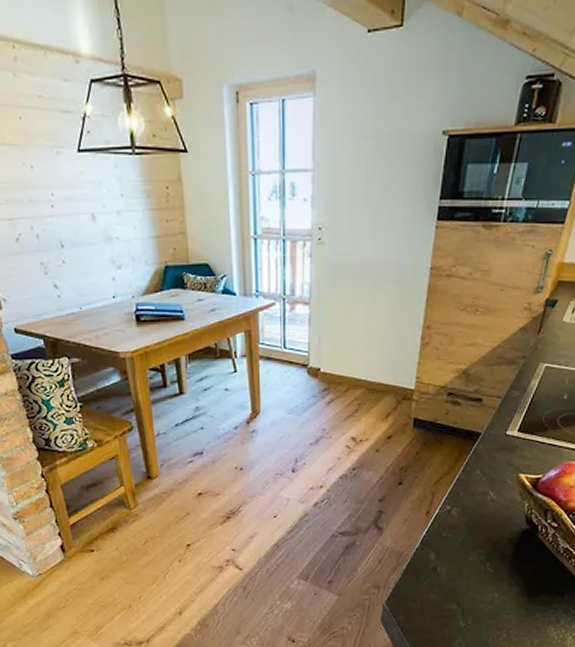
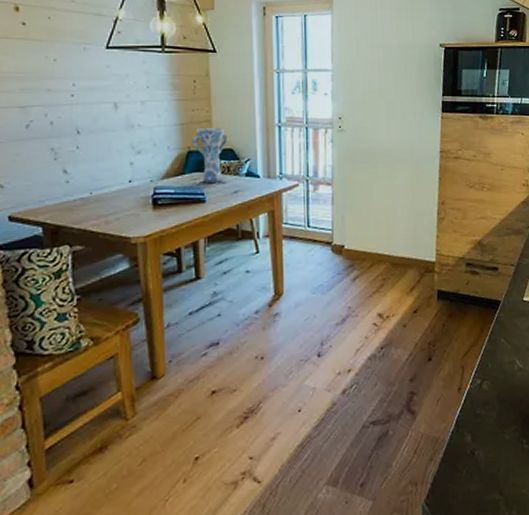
vase: none [168,241,204,300] -> present [192,128,229,183]

